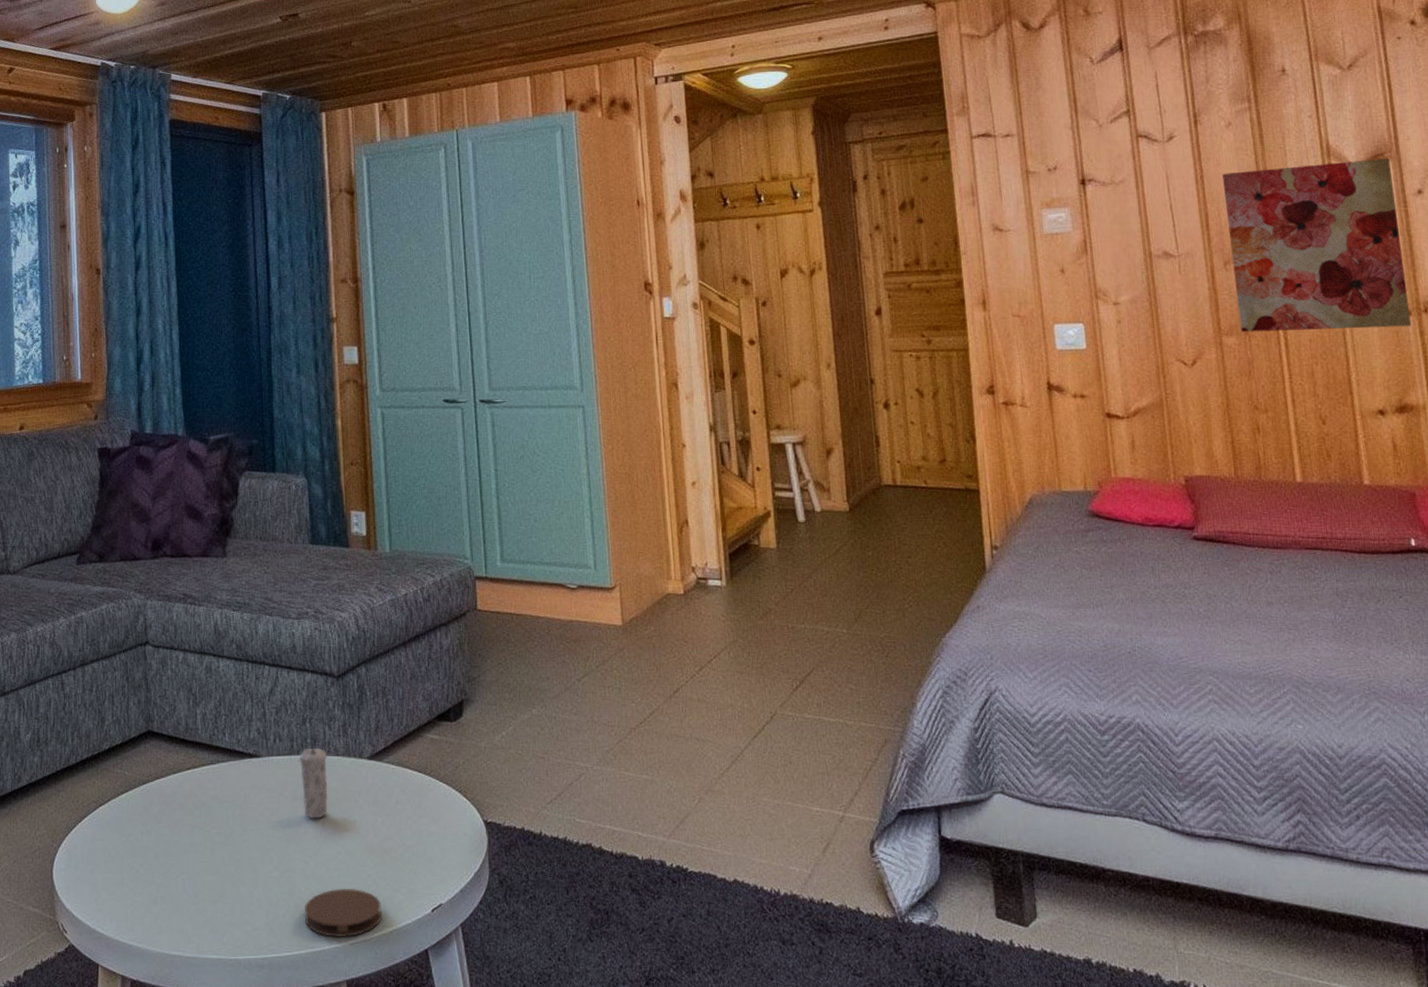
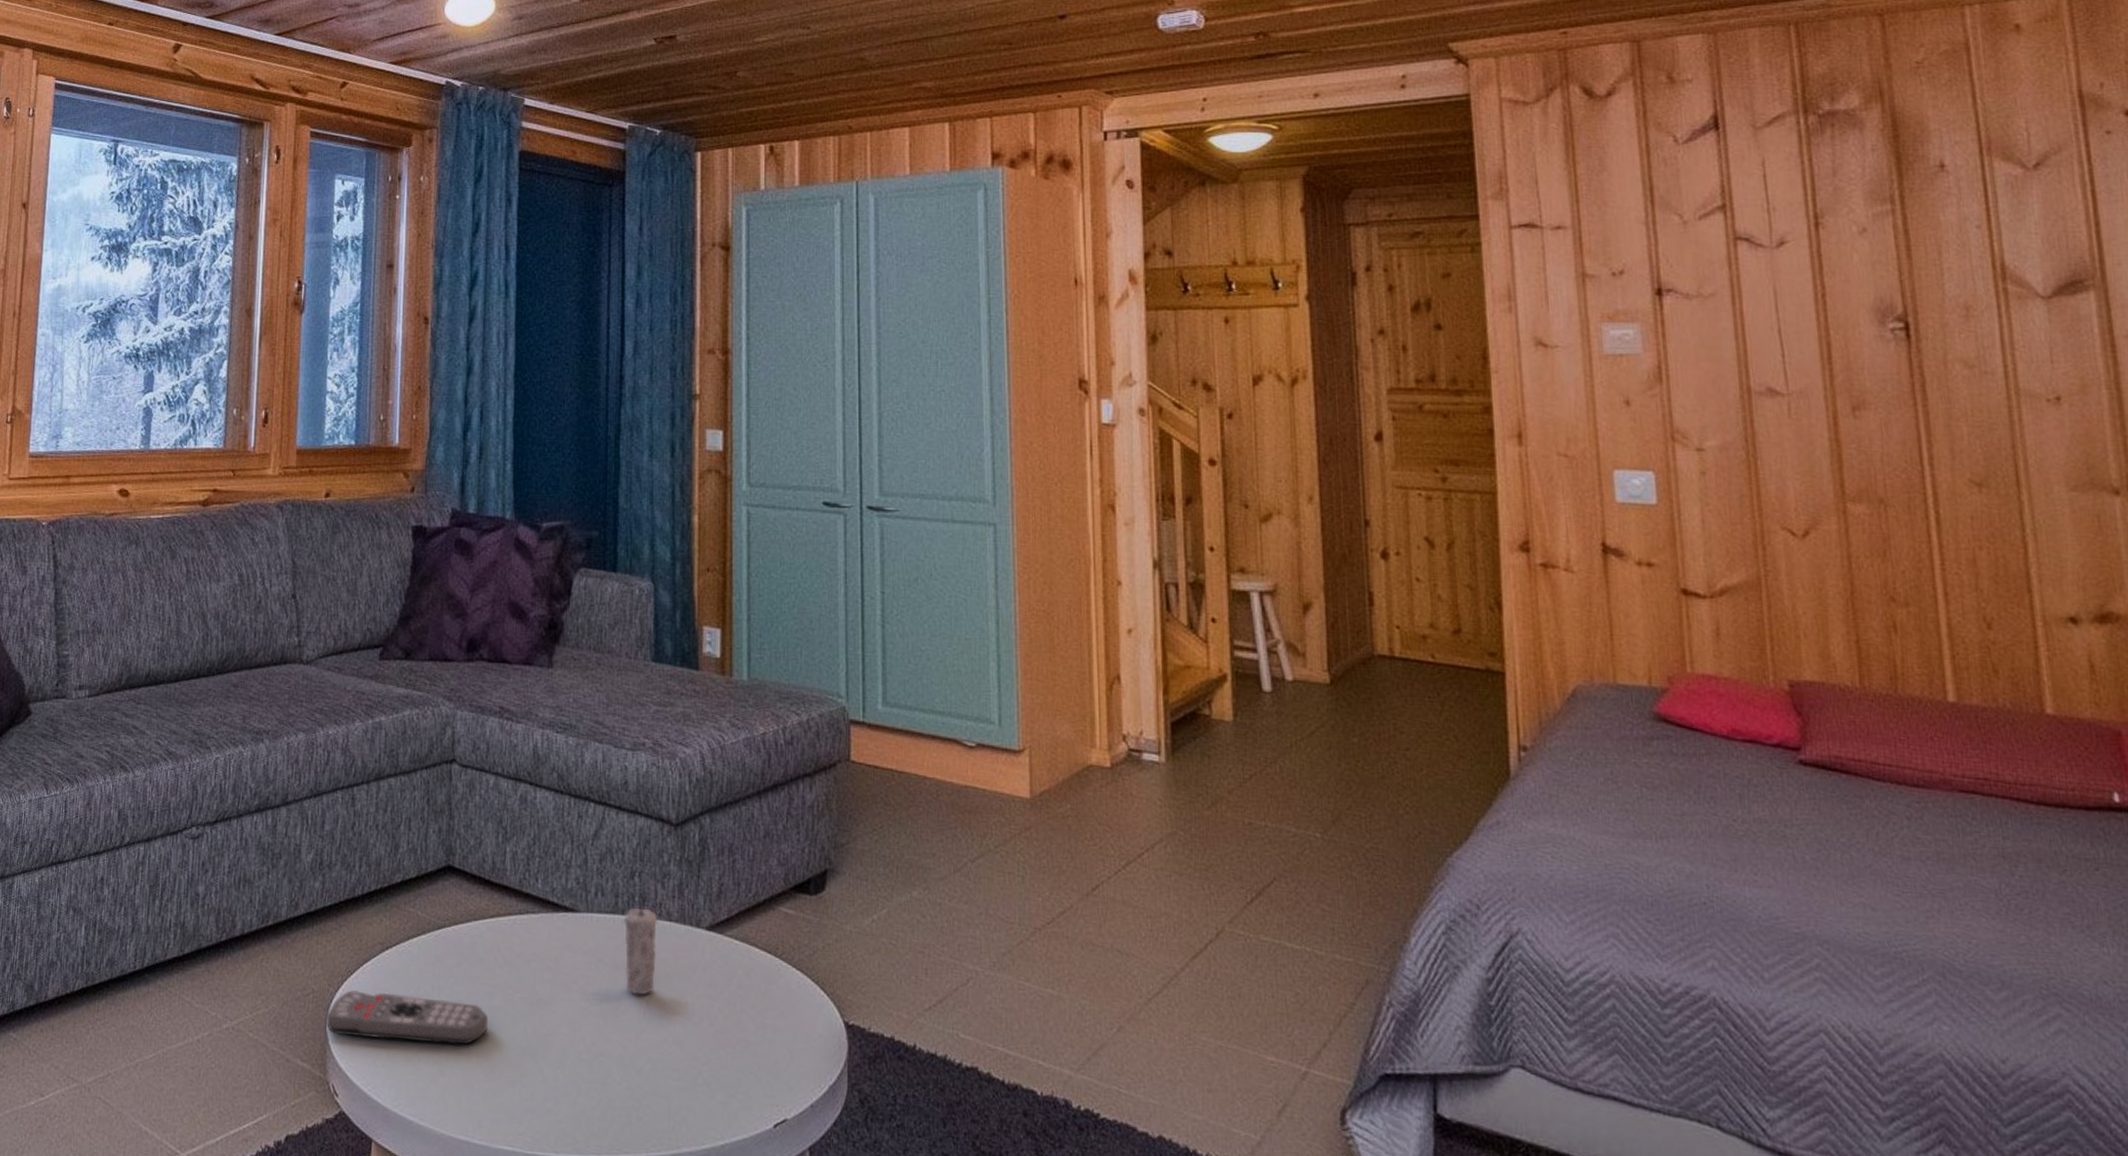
remote control: none [52,842,190,882] -> present [325,990,488,1045]
coaster: present [305,888,383,937] -> none [619,1083,713,1146]
wall art: present [1221,158,1412,333] -> none [1851,287,2120,510]

